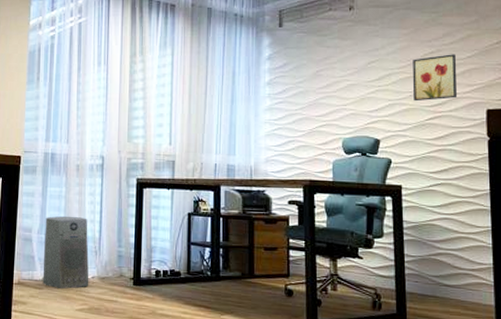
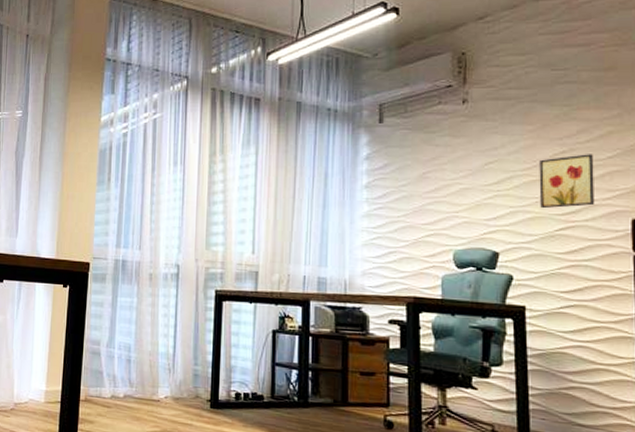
air purifier: present [42,216,89,290] -> none [111,328,162,409]

